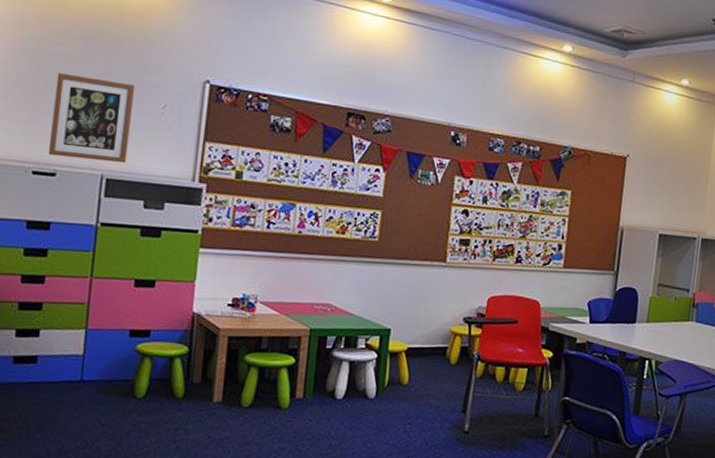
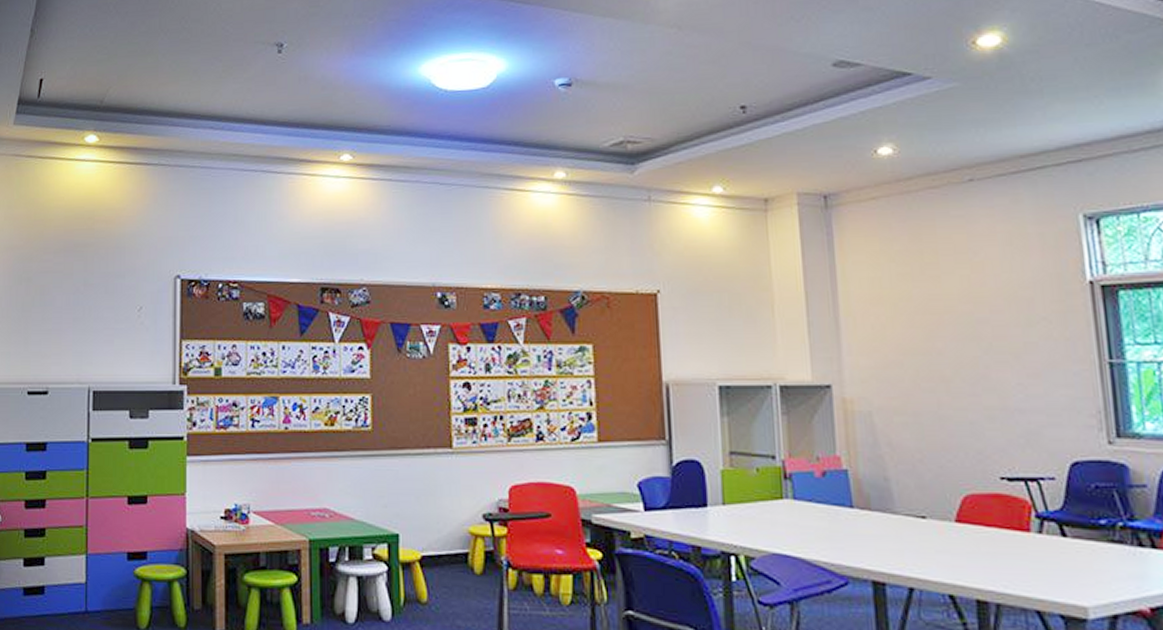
wall art: present [48,72,136,164] -> none [39,289,112,374]

